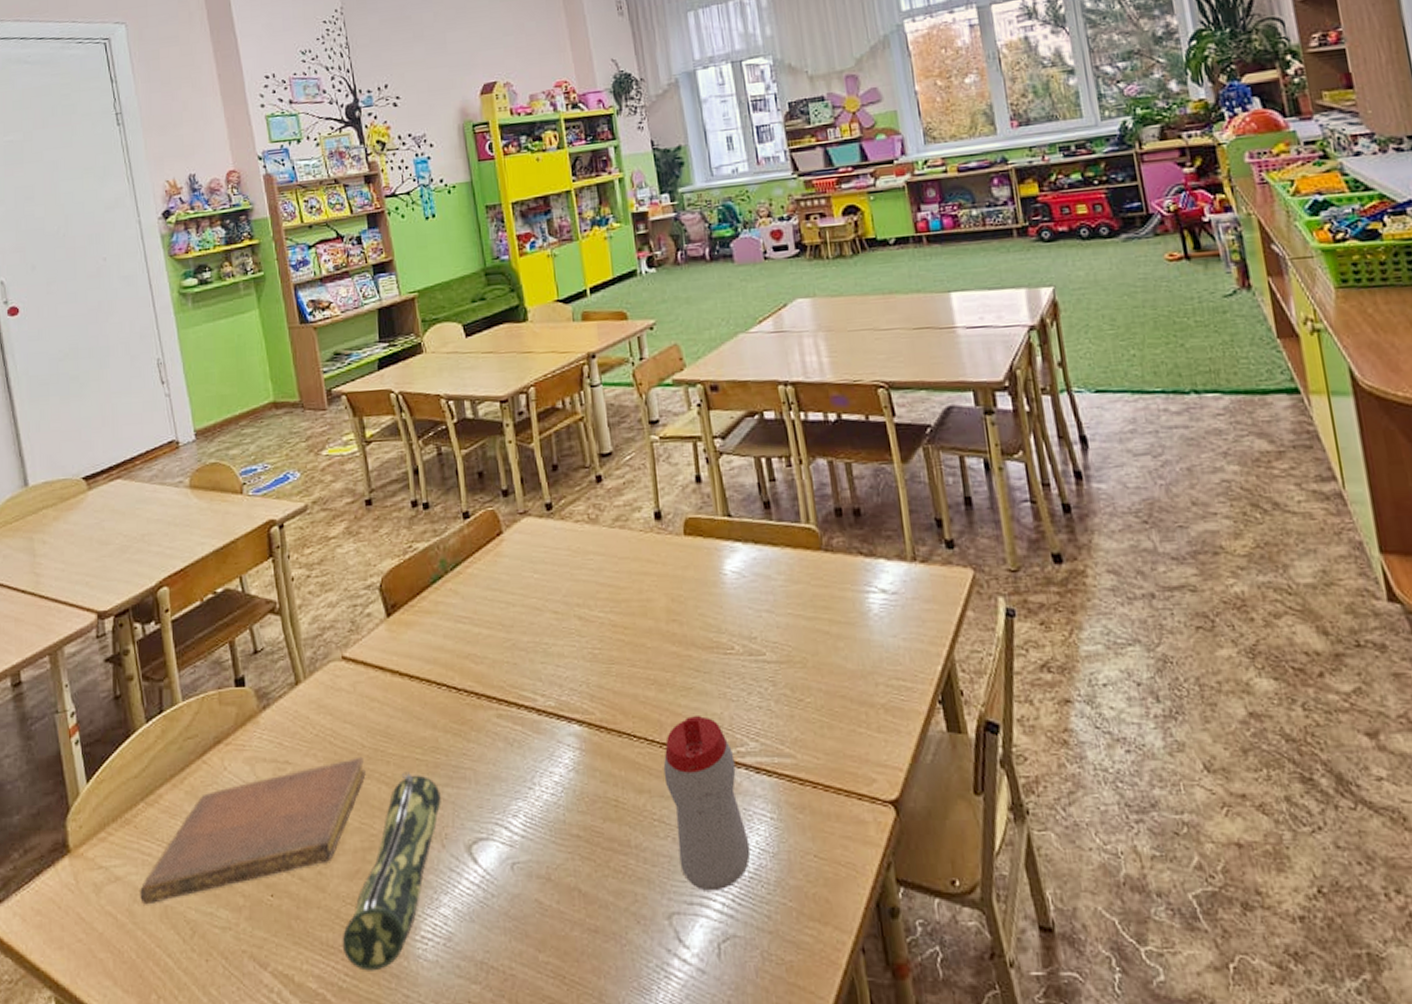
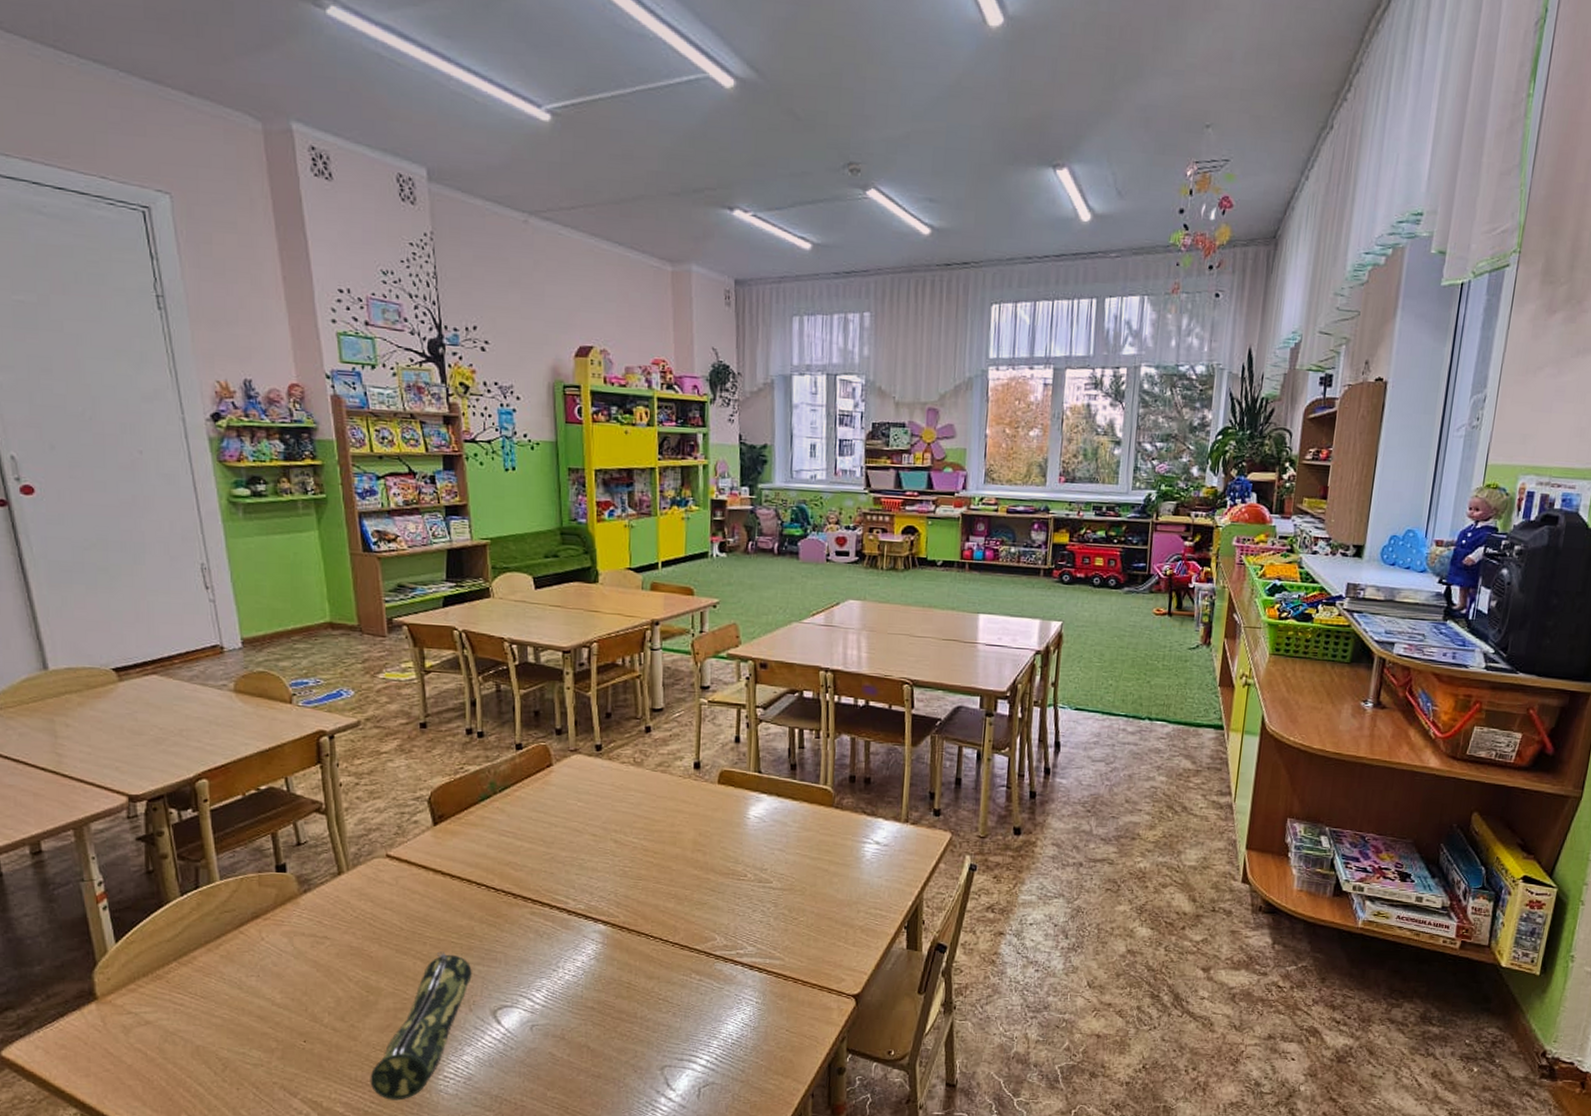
notebook: present [140,756,366,905] -> none [171,937,402,1045]
sippy cup: present [663,716,751,891] -> none [672,925,736,1052]

